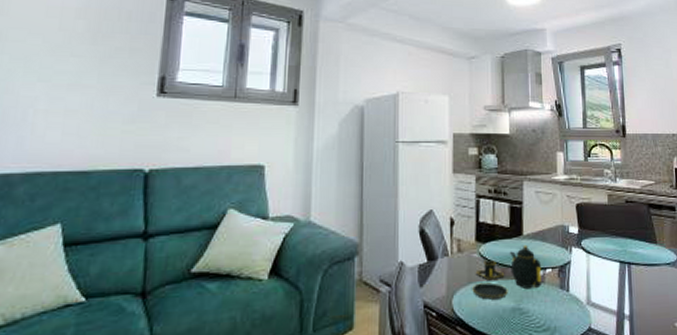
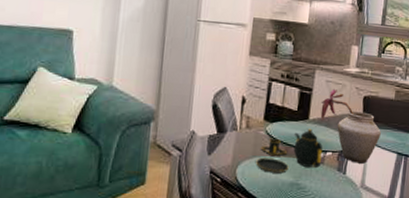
vase: none [533,199,599,278] -> present [320,88,381,164]

